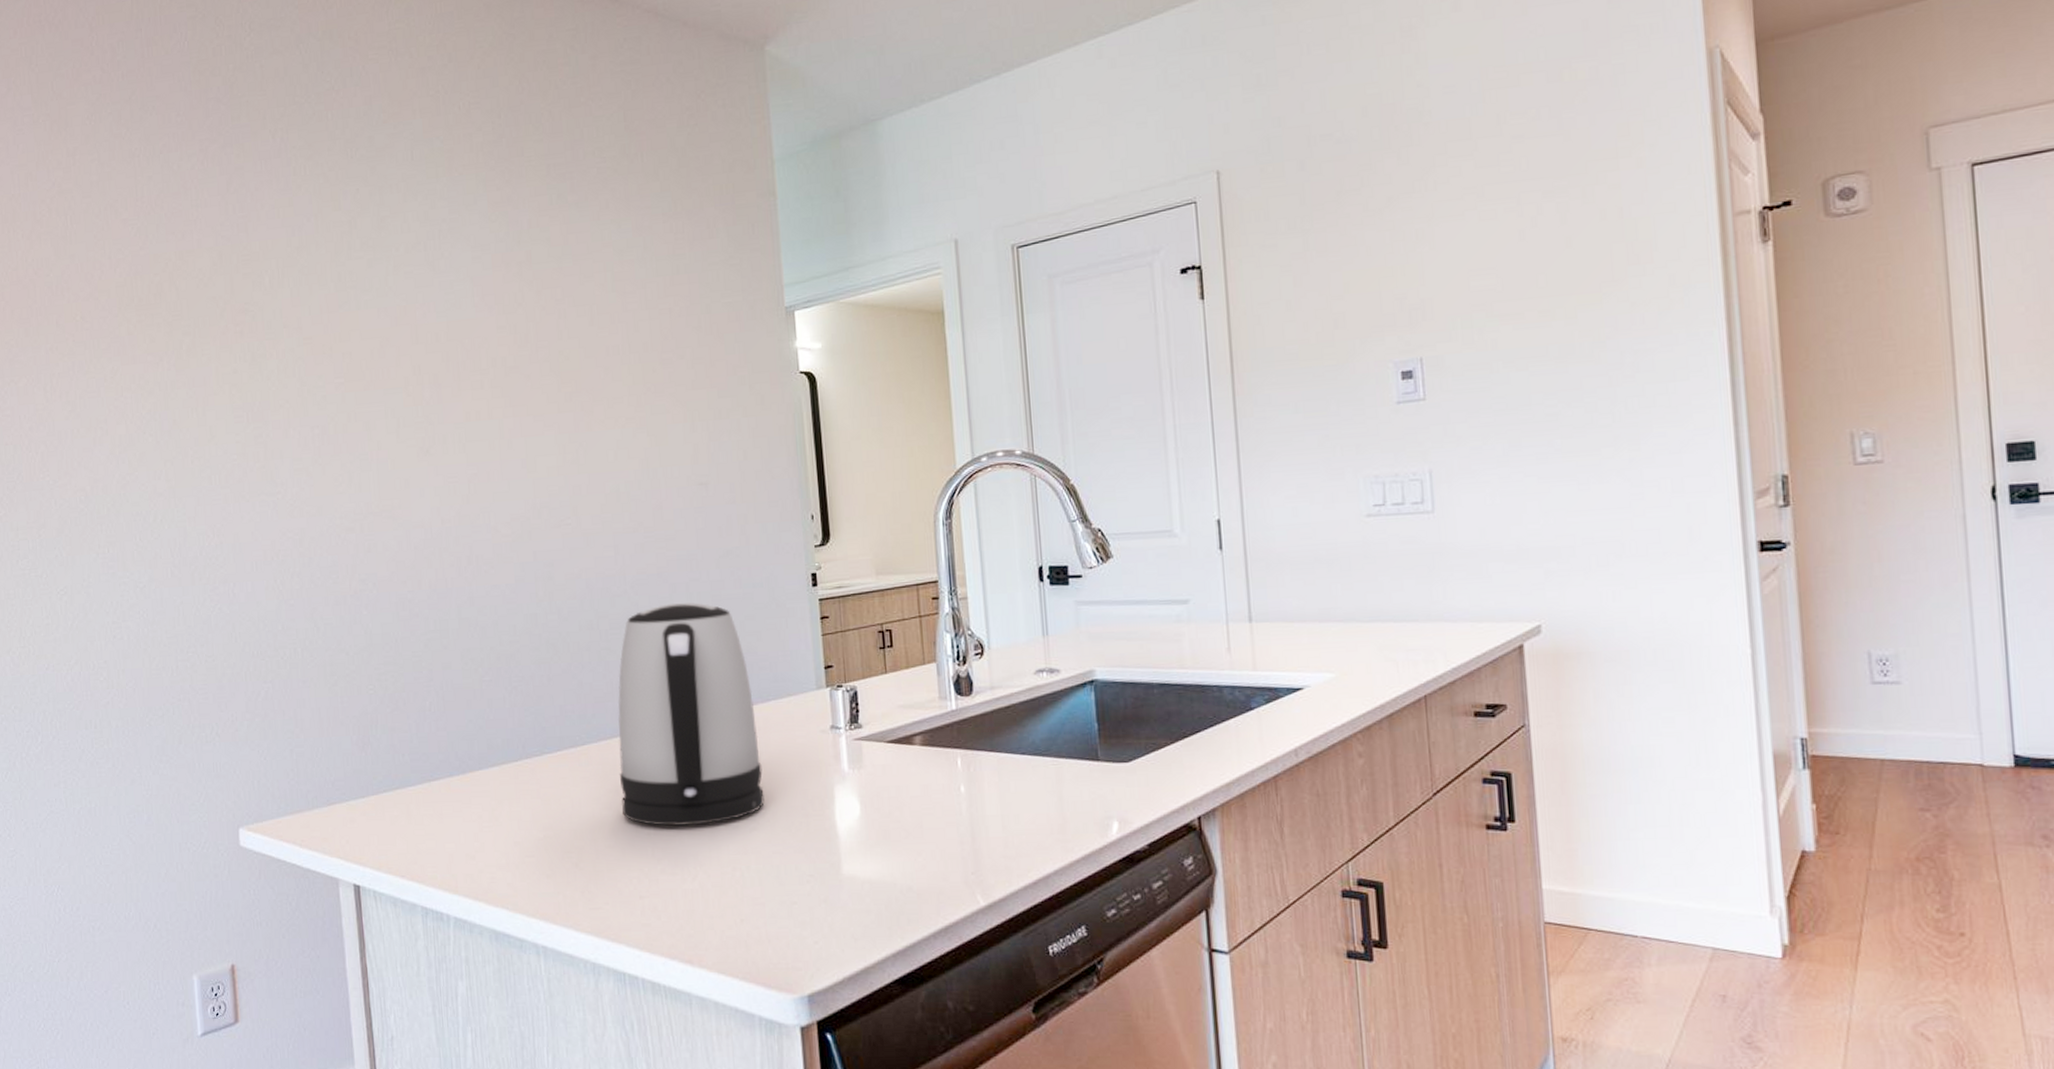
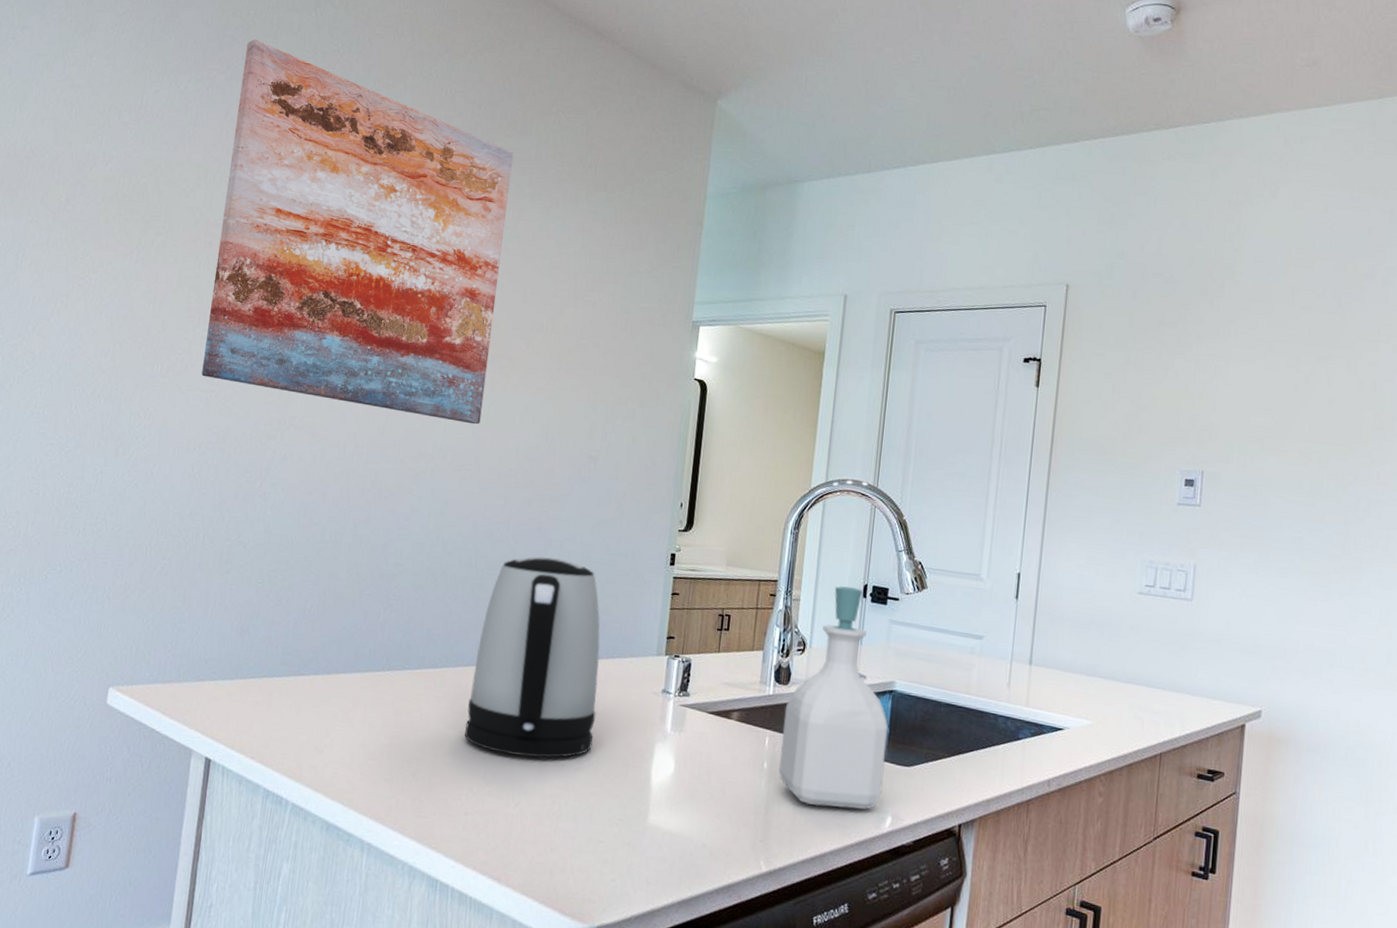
wall art: none [233,95,571,479] -> present [201,39,514,425]
soap bottle: none [973,572,1102,825] -> present [778,586,889,810]

